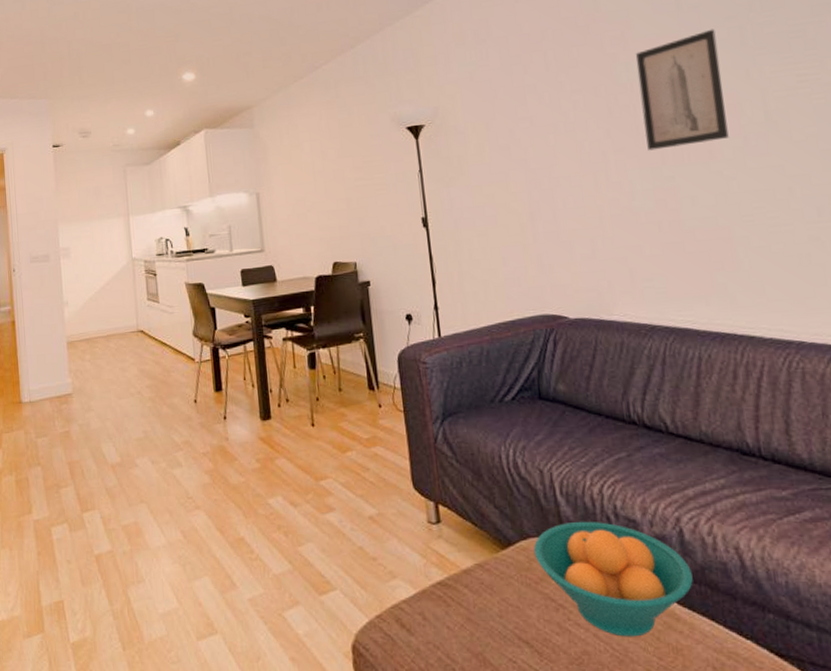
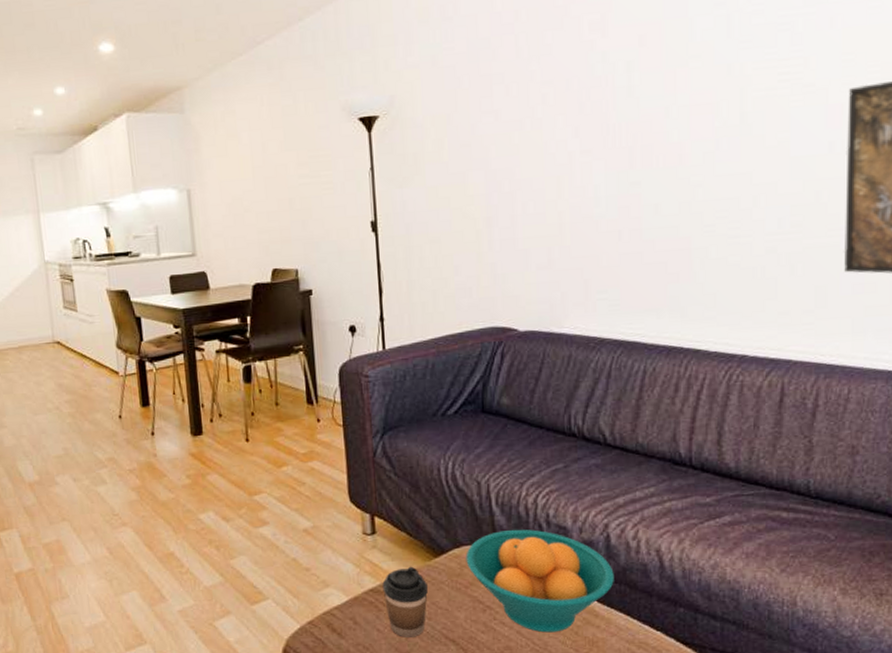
coffee cup: none [450,558,498,637] -> present [382,566,429,637]
wall art: present [635,29,729,151] -> none [614,16,702,153]

